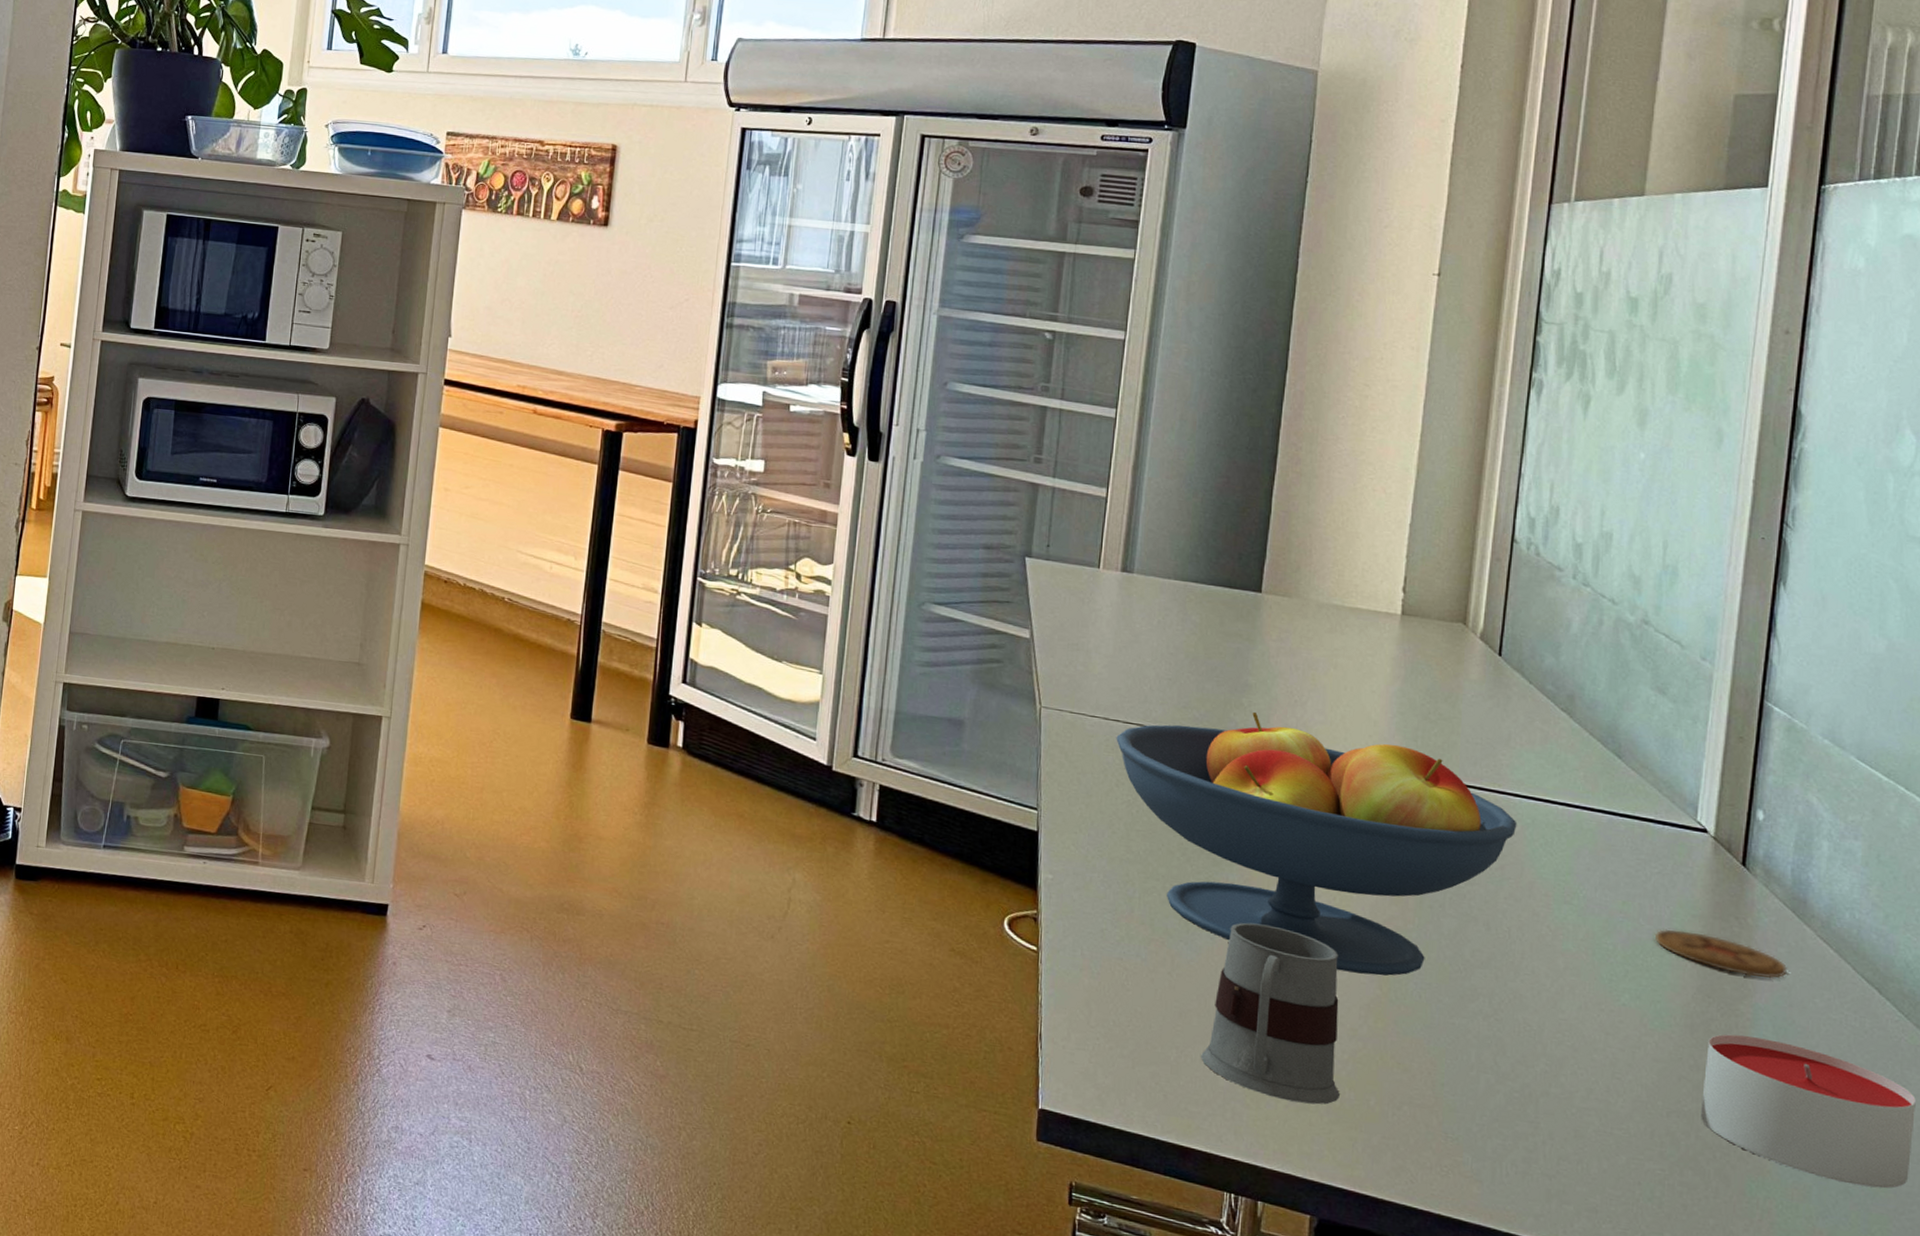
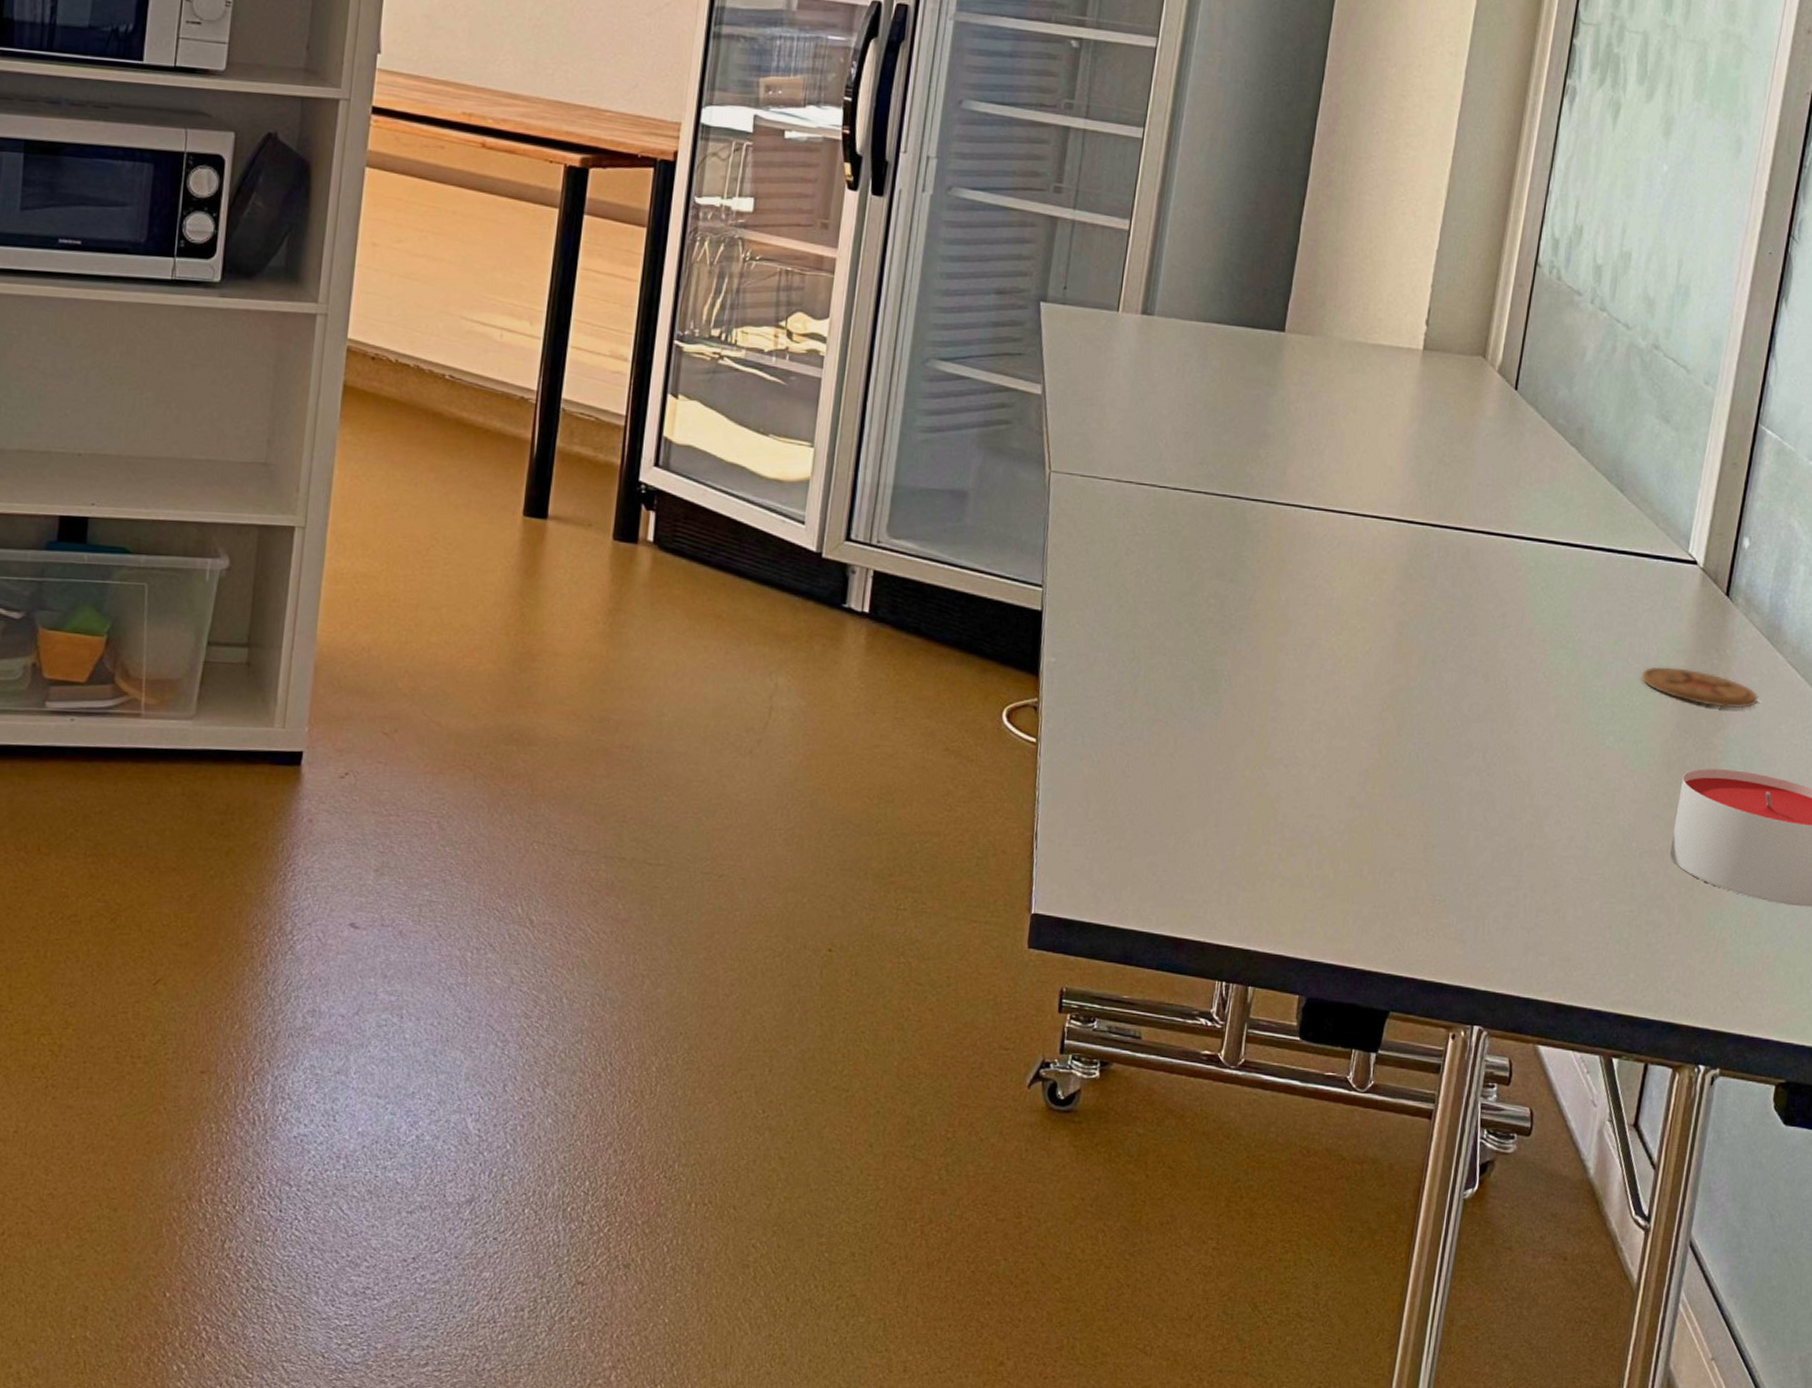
fruit bowl: present [1116,711,1517,976] -> none [1128,464,1522,739]
mug: present [1201,922,1340,1105] -> none [1199,693,1341,880]

